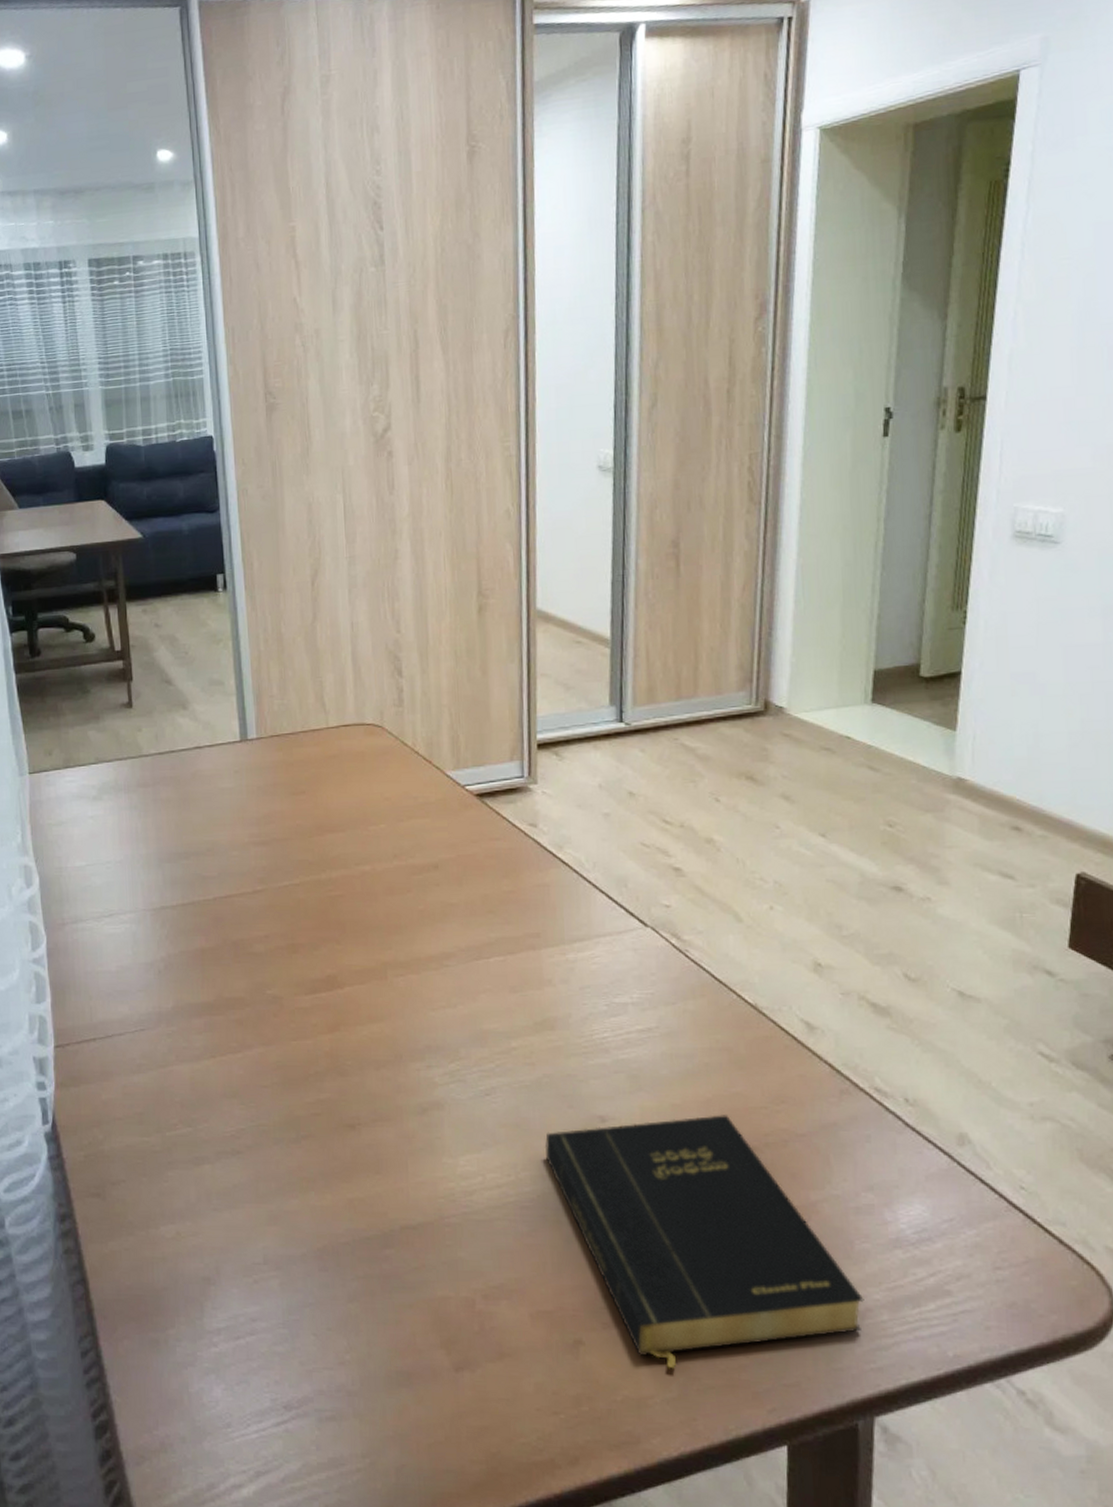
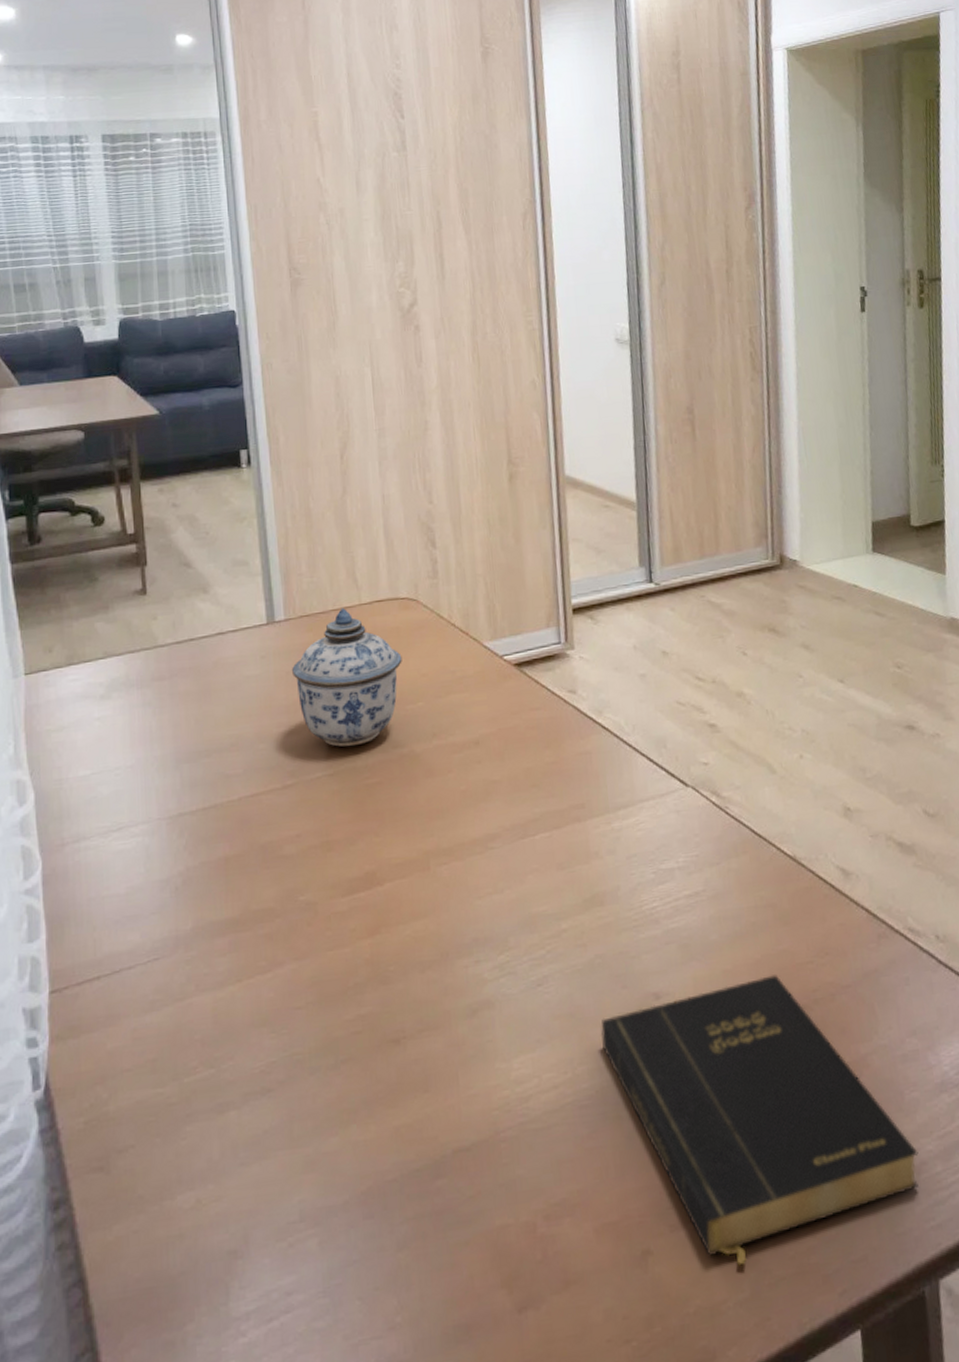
lidded jar: none [263,729,366,861] -> present [292,607,402,747]

